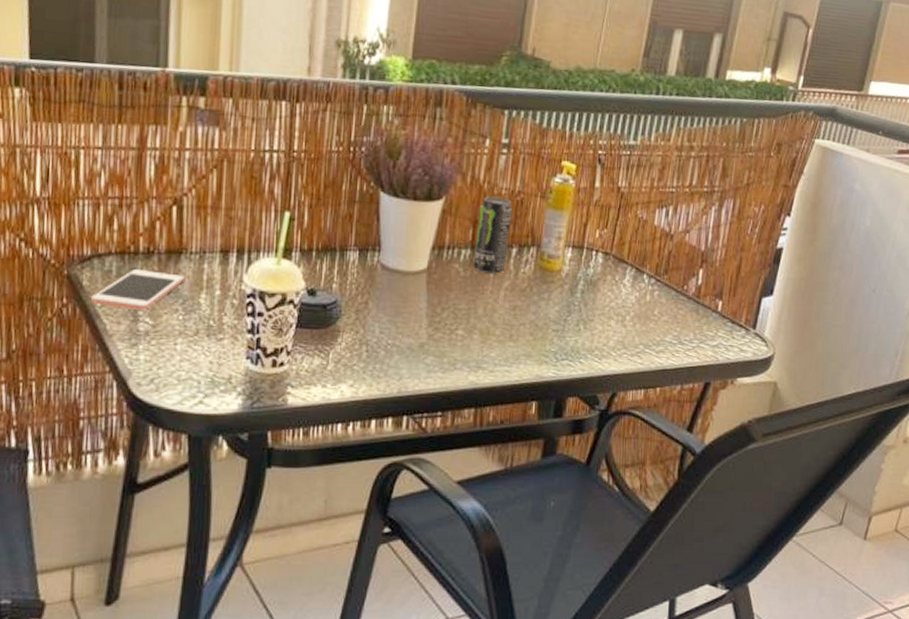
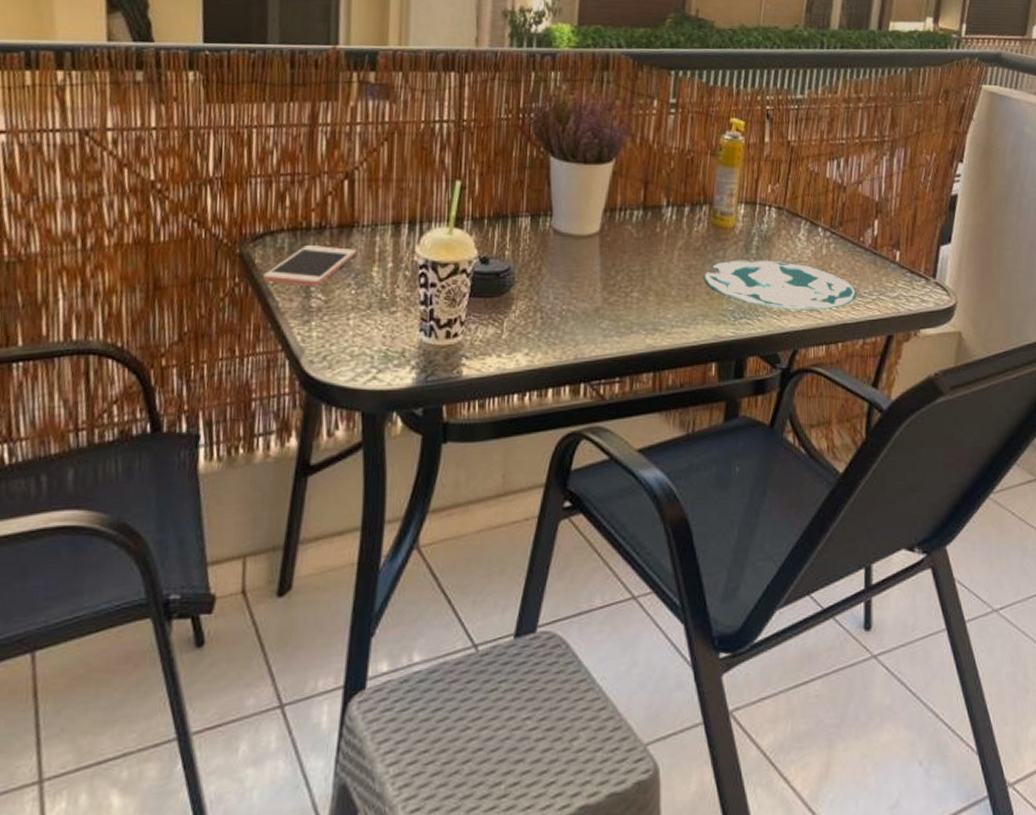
beverage can: present [473,196,512,274] -> none [646,156,683,234]
plate: none [527,302,678,356] -> present [703,260,857,311]

